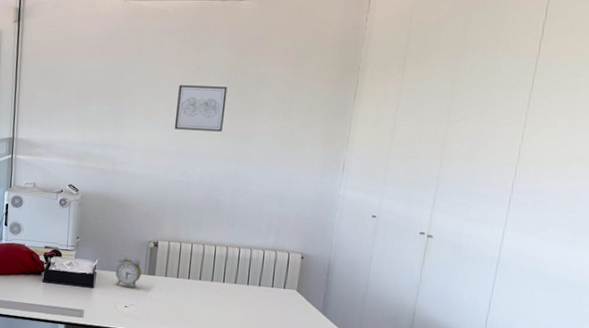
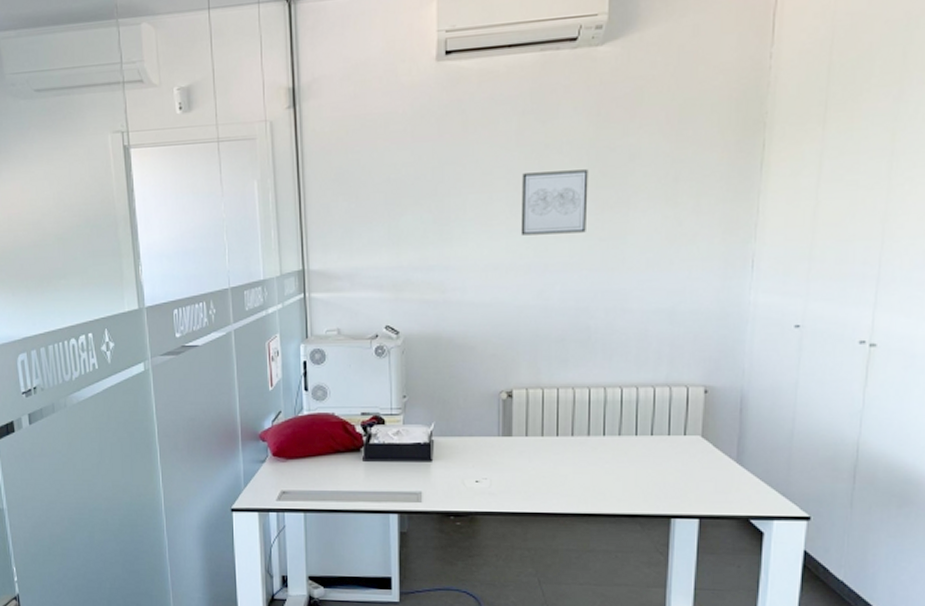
alarm clock: present [115,255,142,289] -> none [459,414,493,457]

